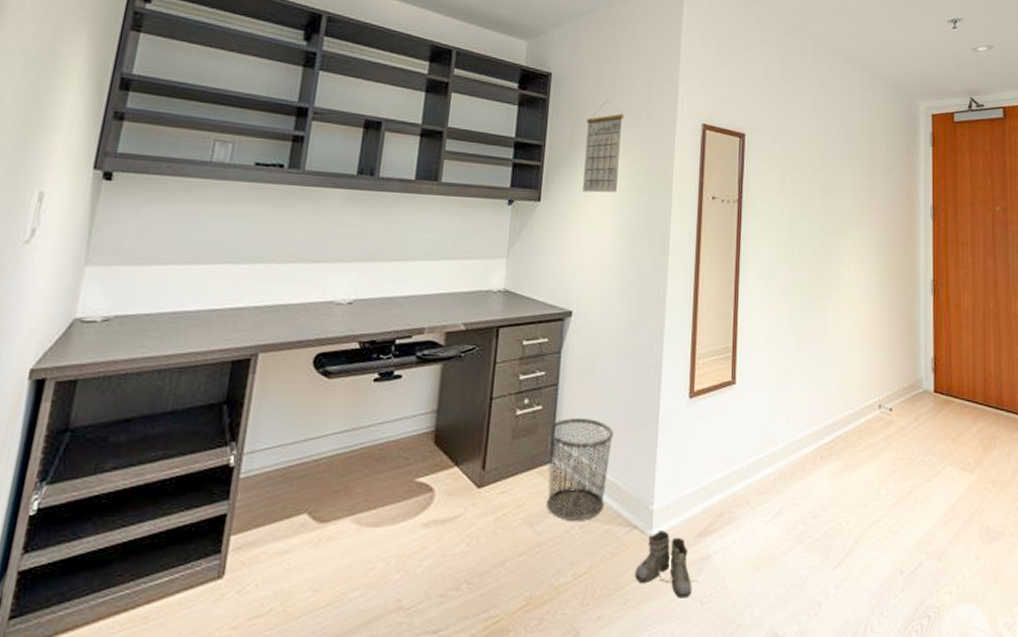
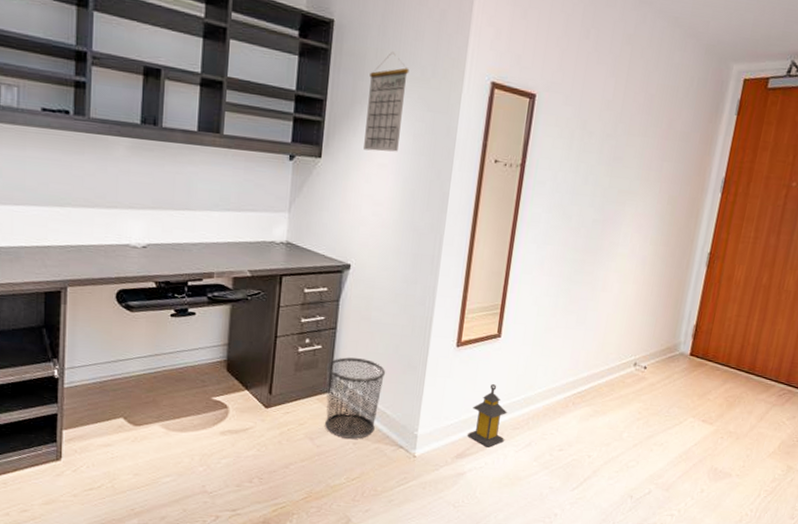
boots: present [636,530,698,598] -> none [399,451,453,502]
lantern: none [710,440,751,520] -> present [468,384,507,448]

